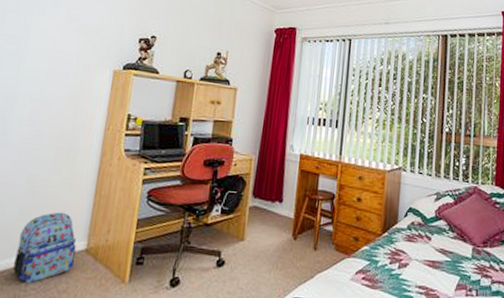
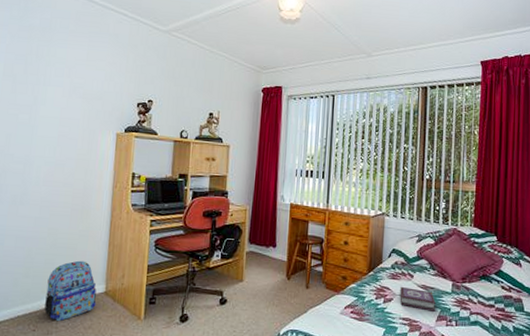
book: none [416,249,455,279] -> present [400,286,436,312]

